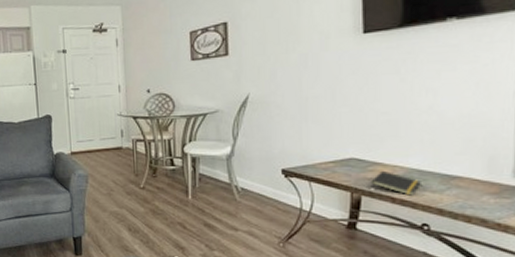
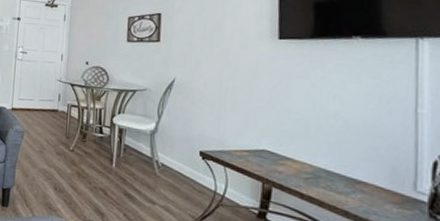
notepad: present [370,170,421,196] -> none [281,165,328,194]

